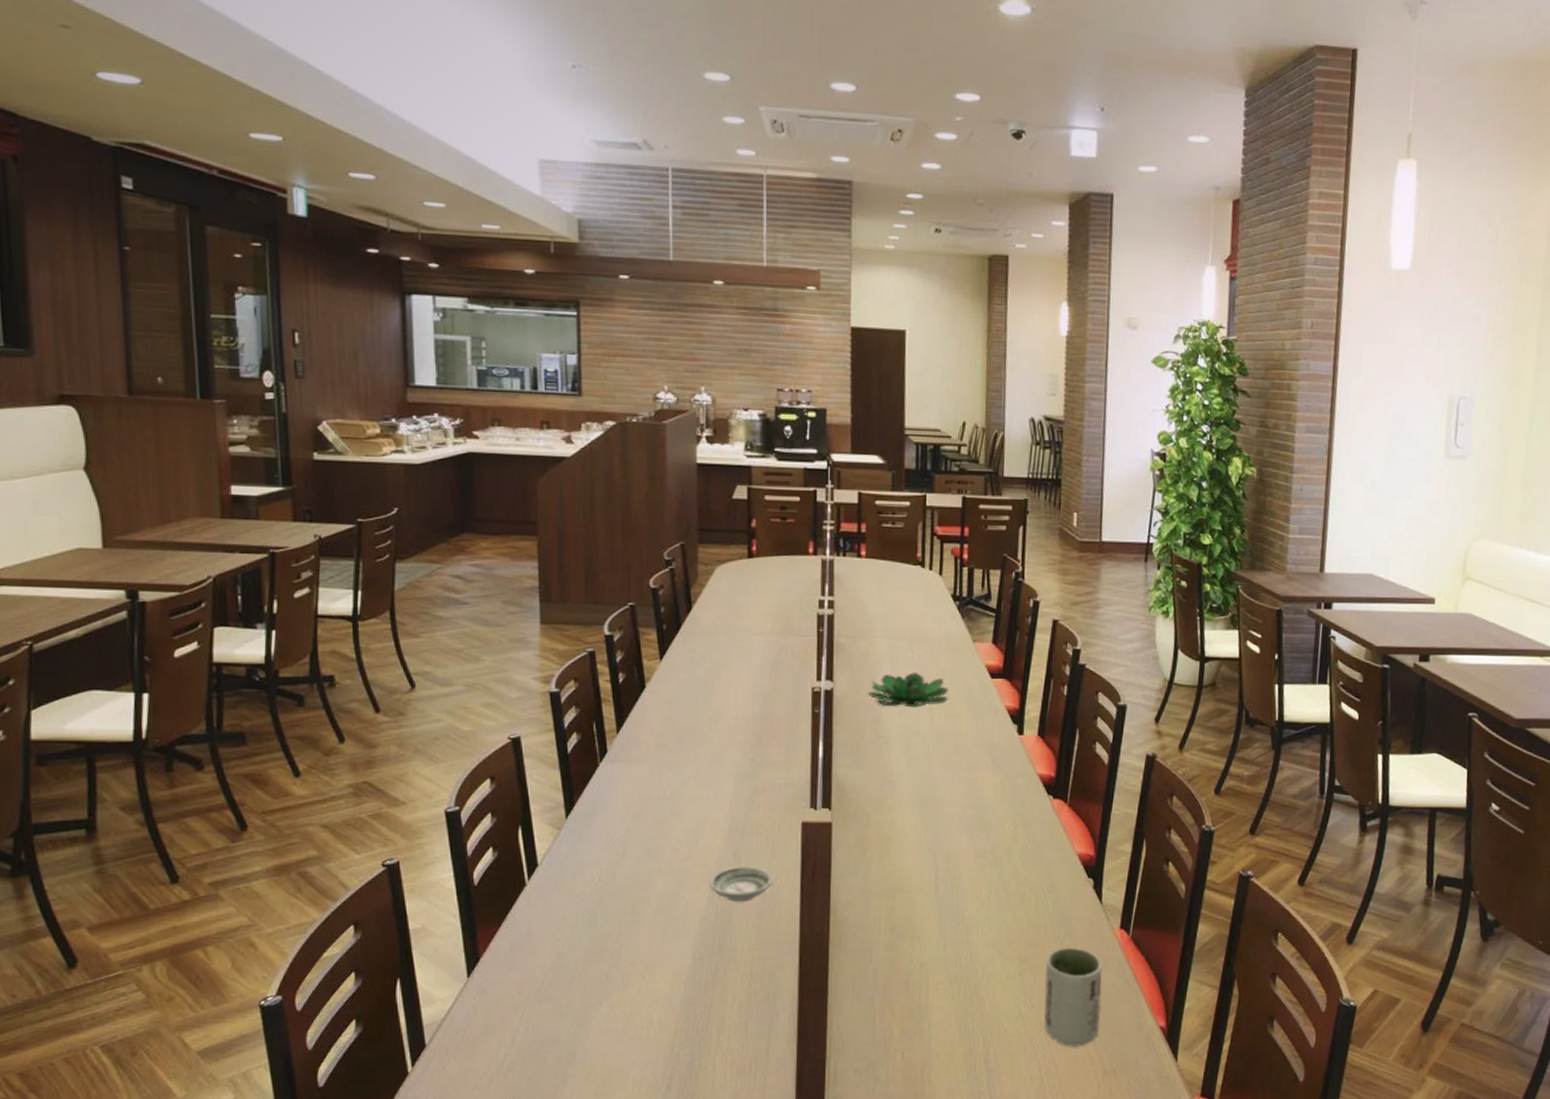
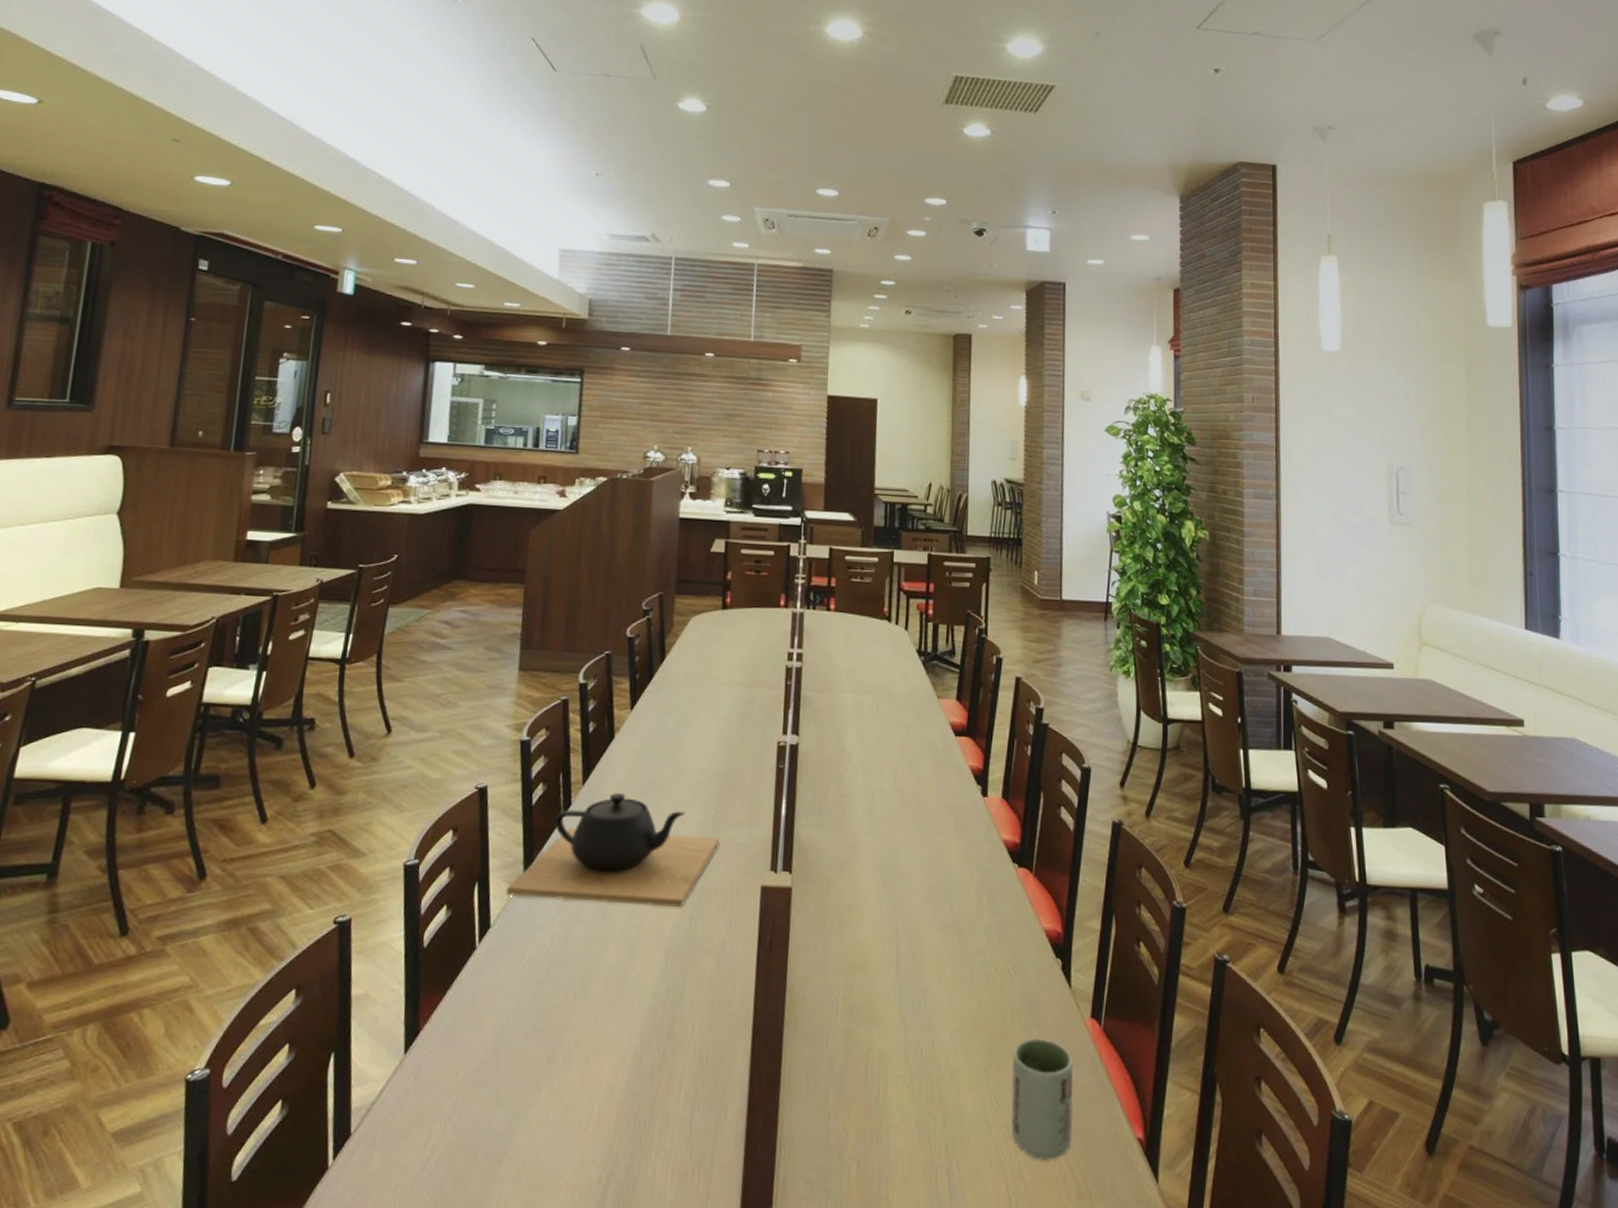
teapot: none [549,740,758,844] -> present [505,793,719,908]
saucer: present [709,867,774,903] -> none [662,934,730,976]
succulent plant: present [868,673,950,708] -> none [833,728,914,765]

